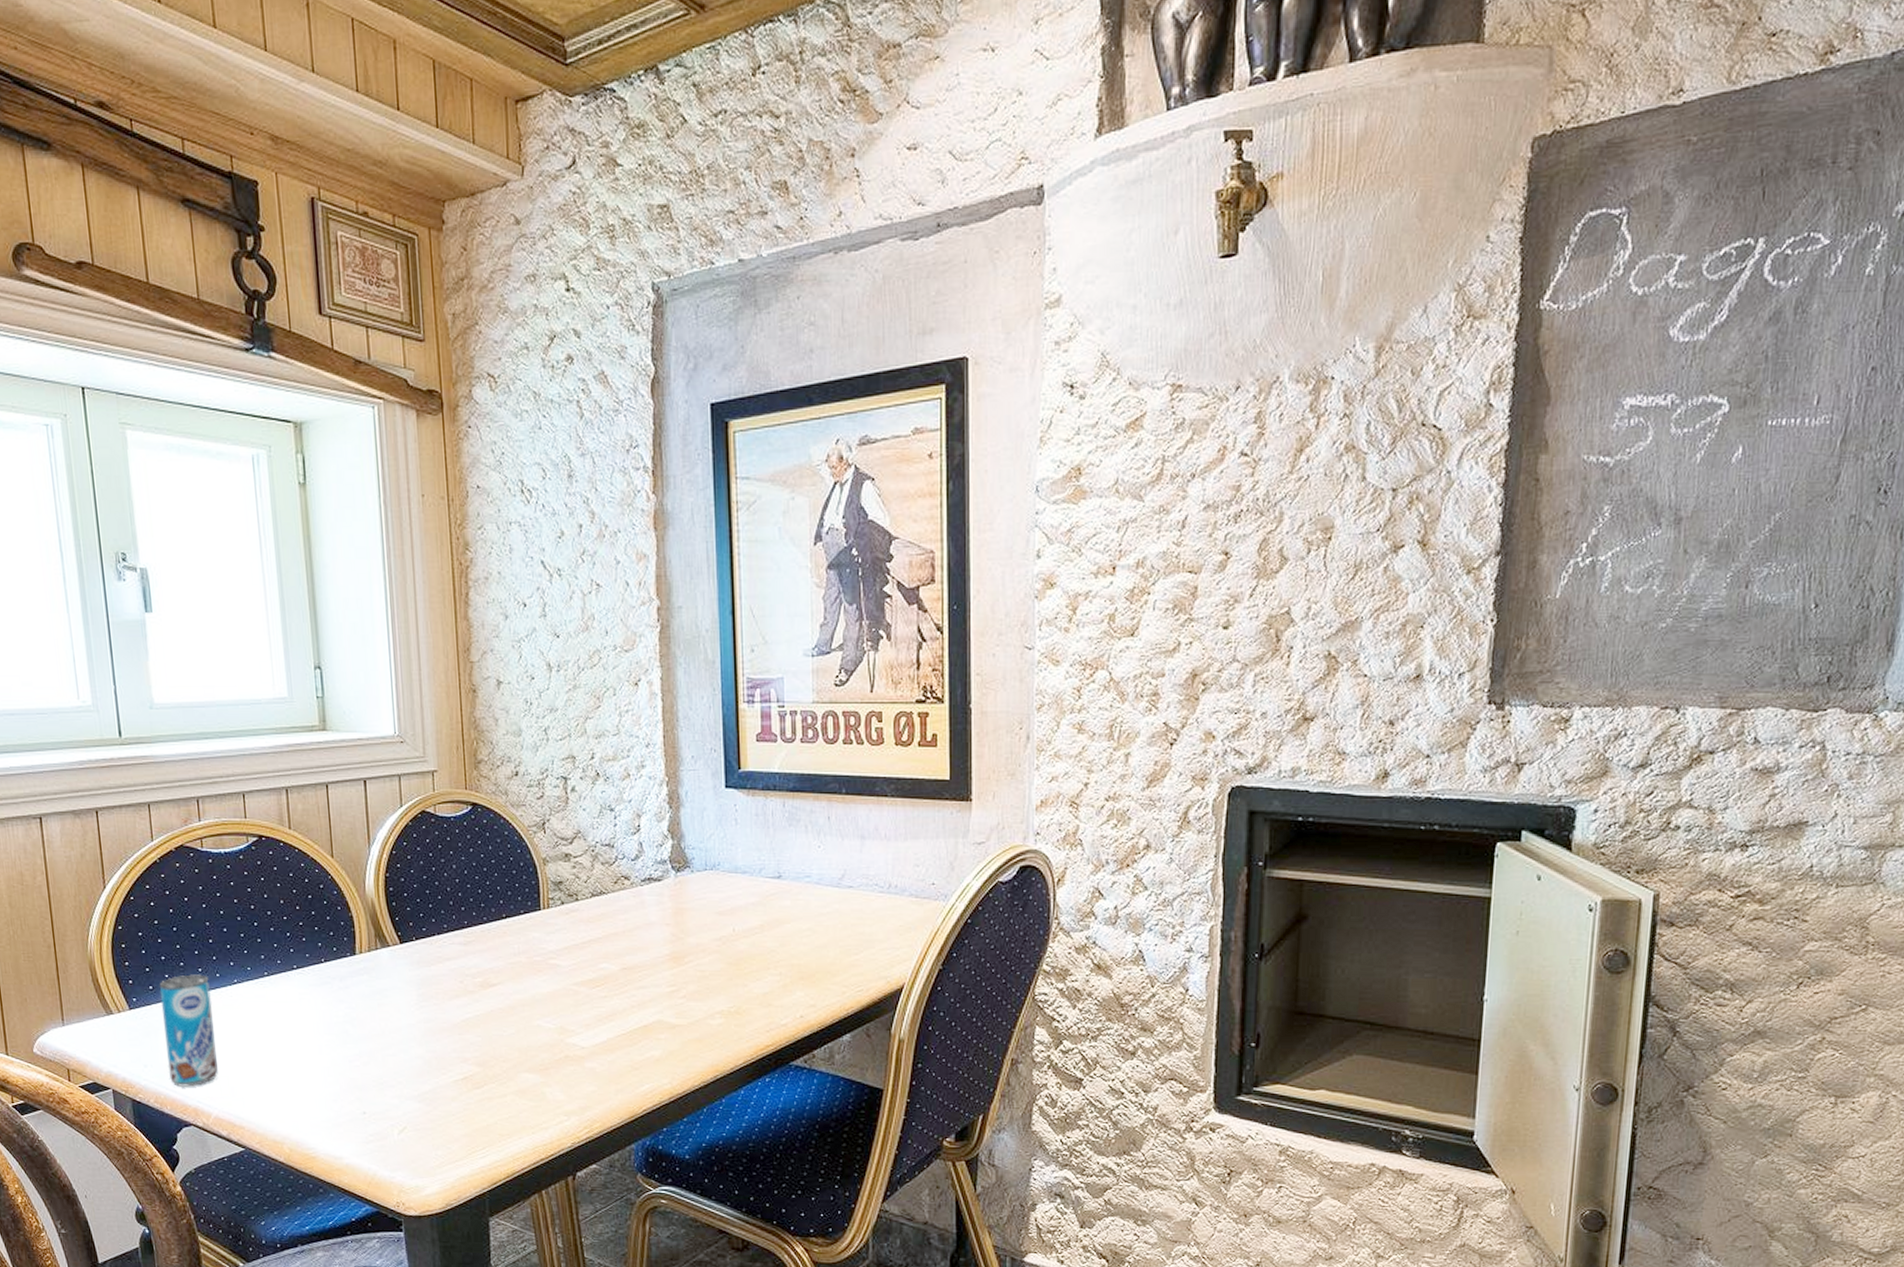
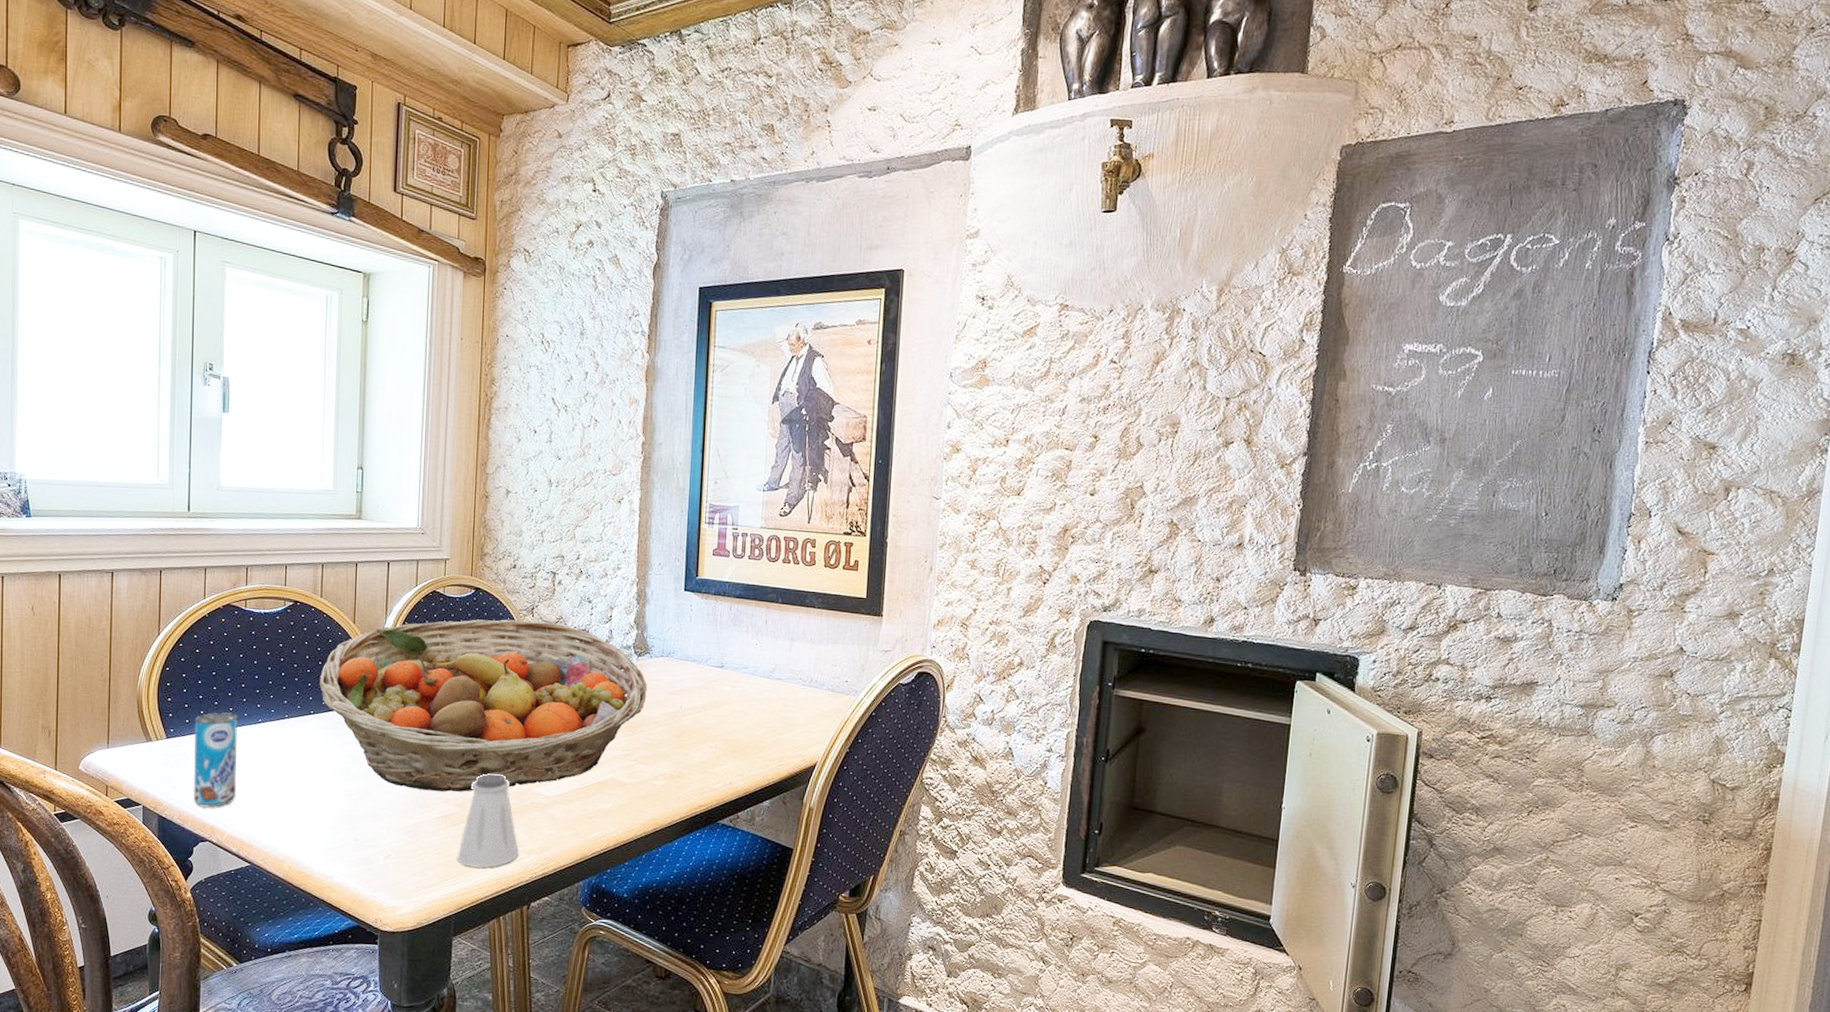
fruit basket: none [299,839,691,1049] -> present [320,619,647,792]
saltshaker: none [484,1024,556,1136] -> present [456,773,519,868]

